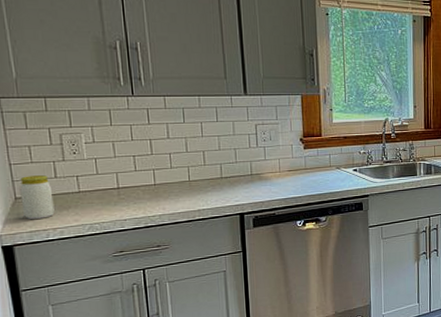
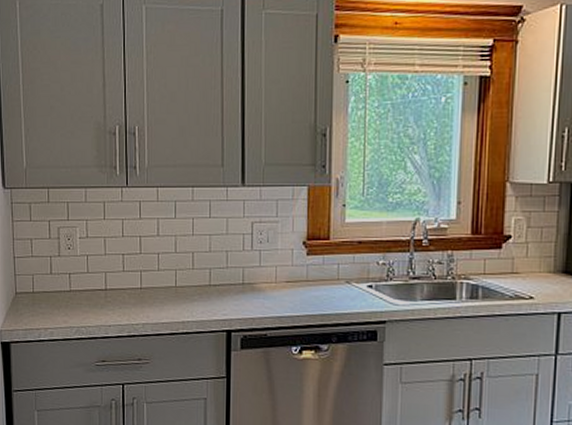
jar: present [20,175,55,219] -> none [20,270,47,317]

